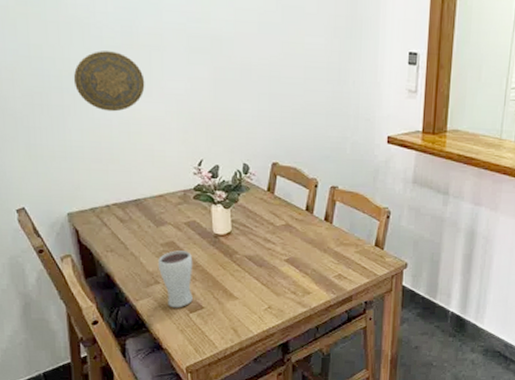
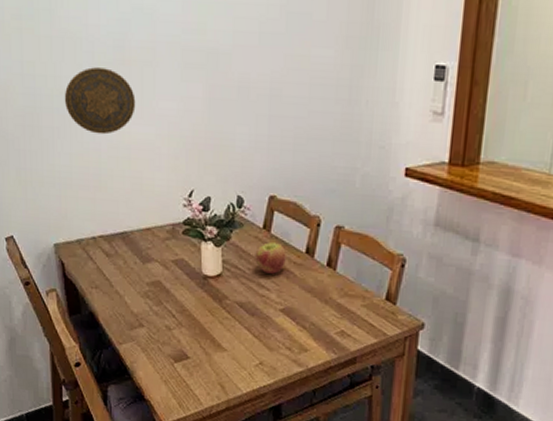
drinking glass: present [159,250,193,308] -> none [144,291,180,356]
apple: none [261,203,289,230] -> present [255,242,286,274]

